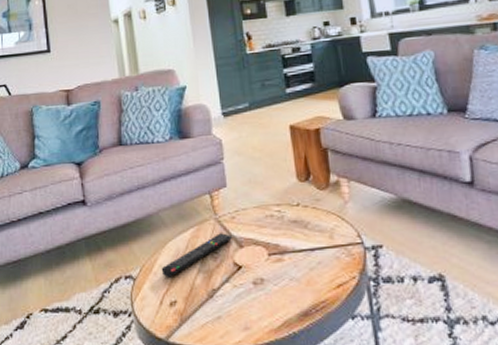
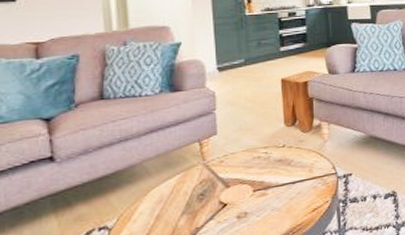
remote control: present [161,233,232,278] -> none [141,176,219,223]

